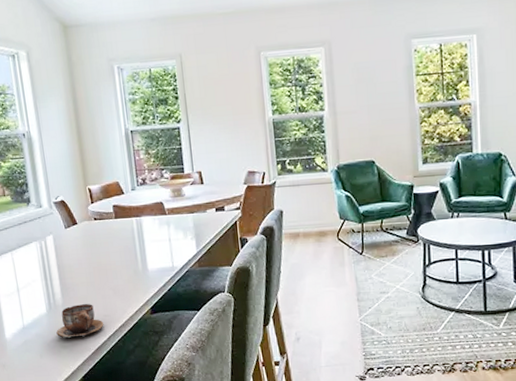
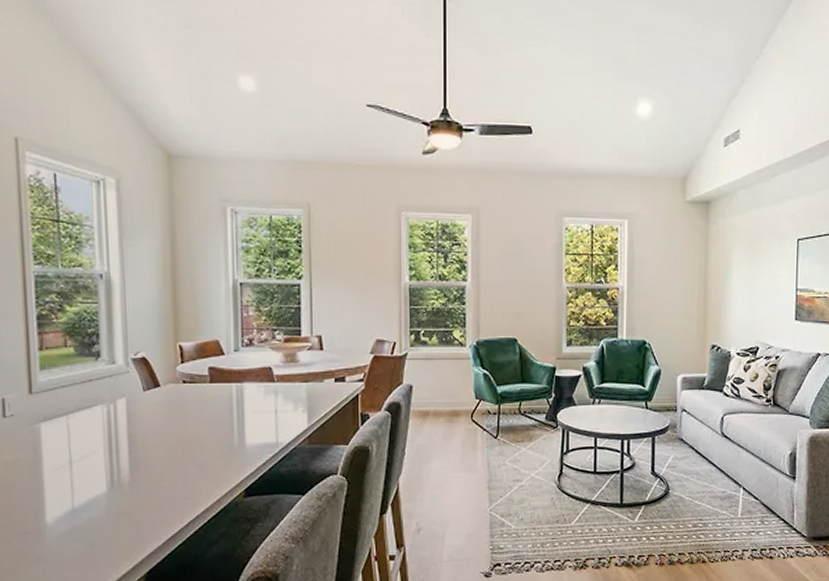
cup: present [56,304,104,338] -> none [117,483,182,524]

